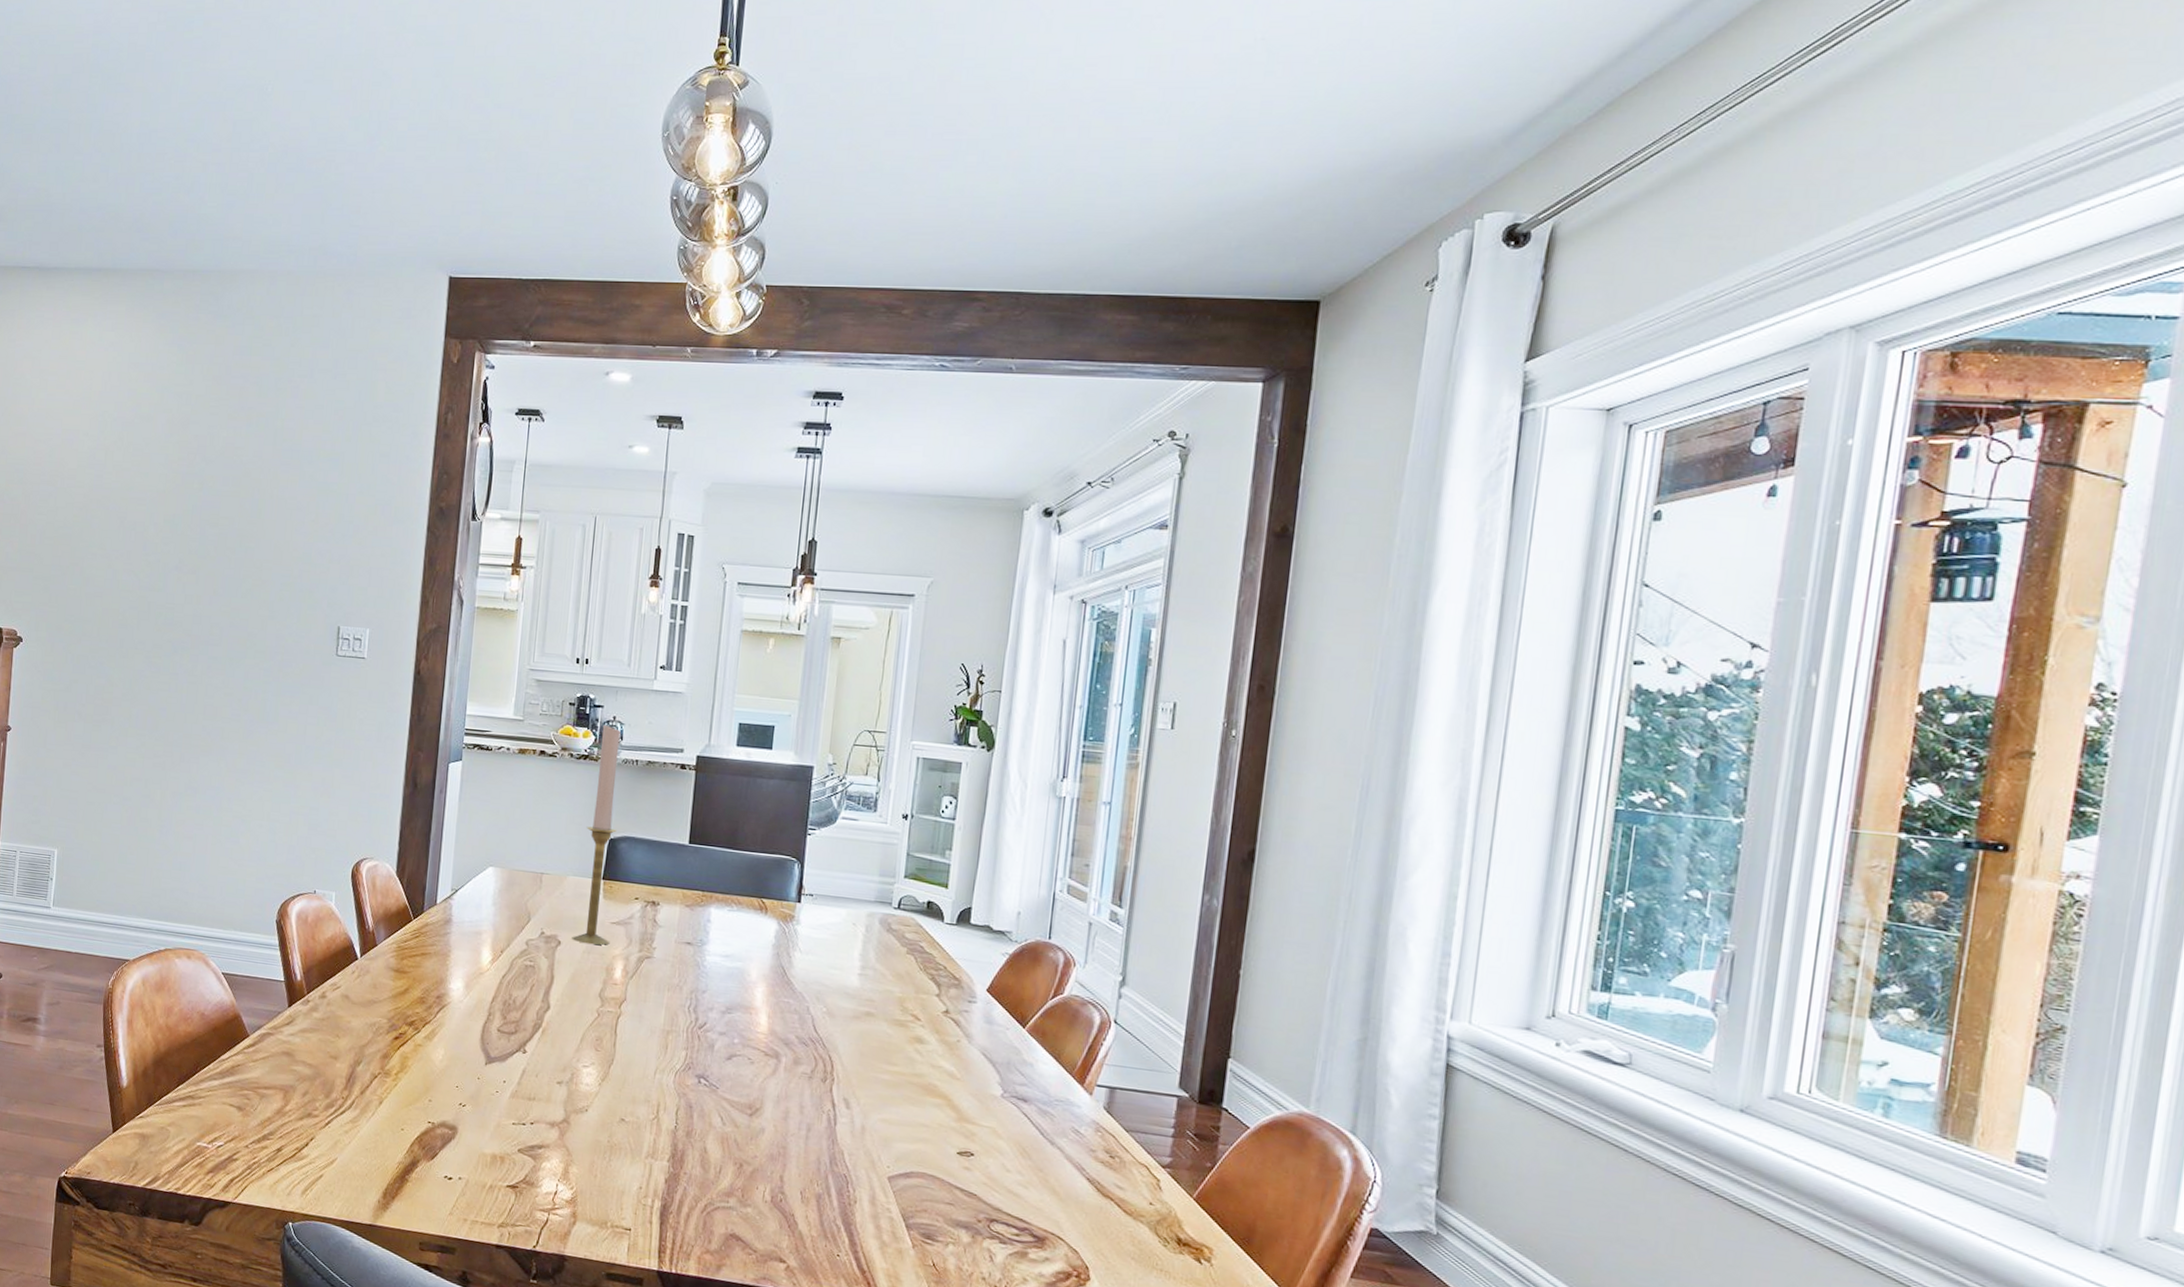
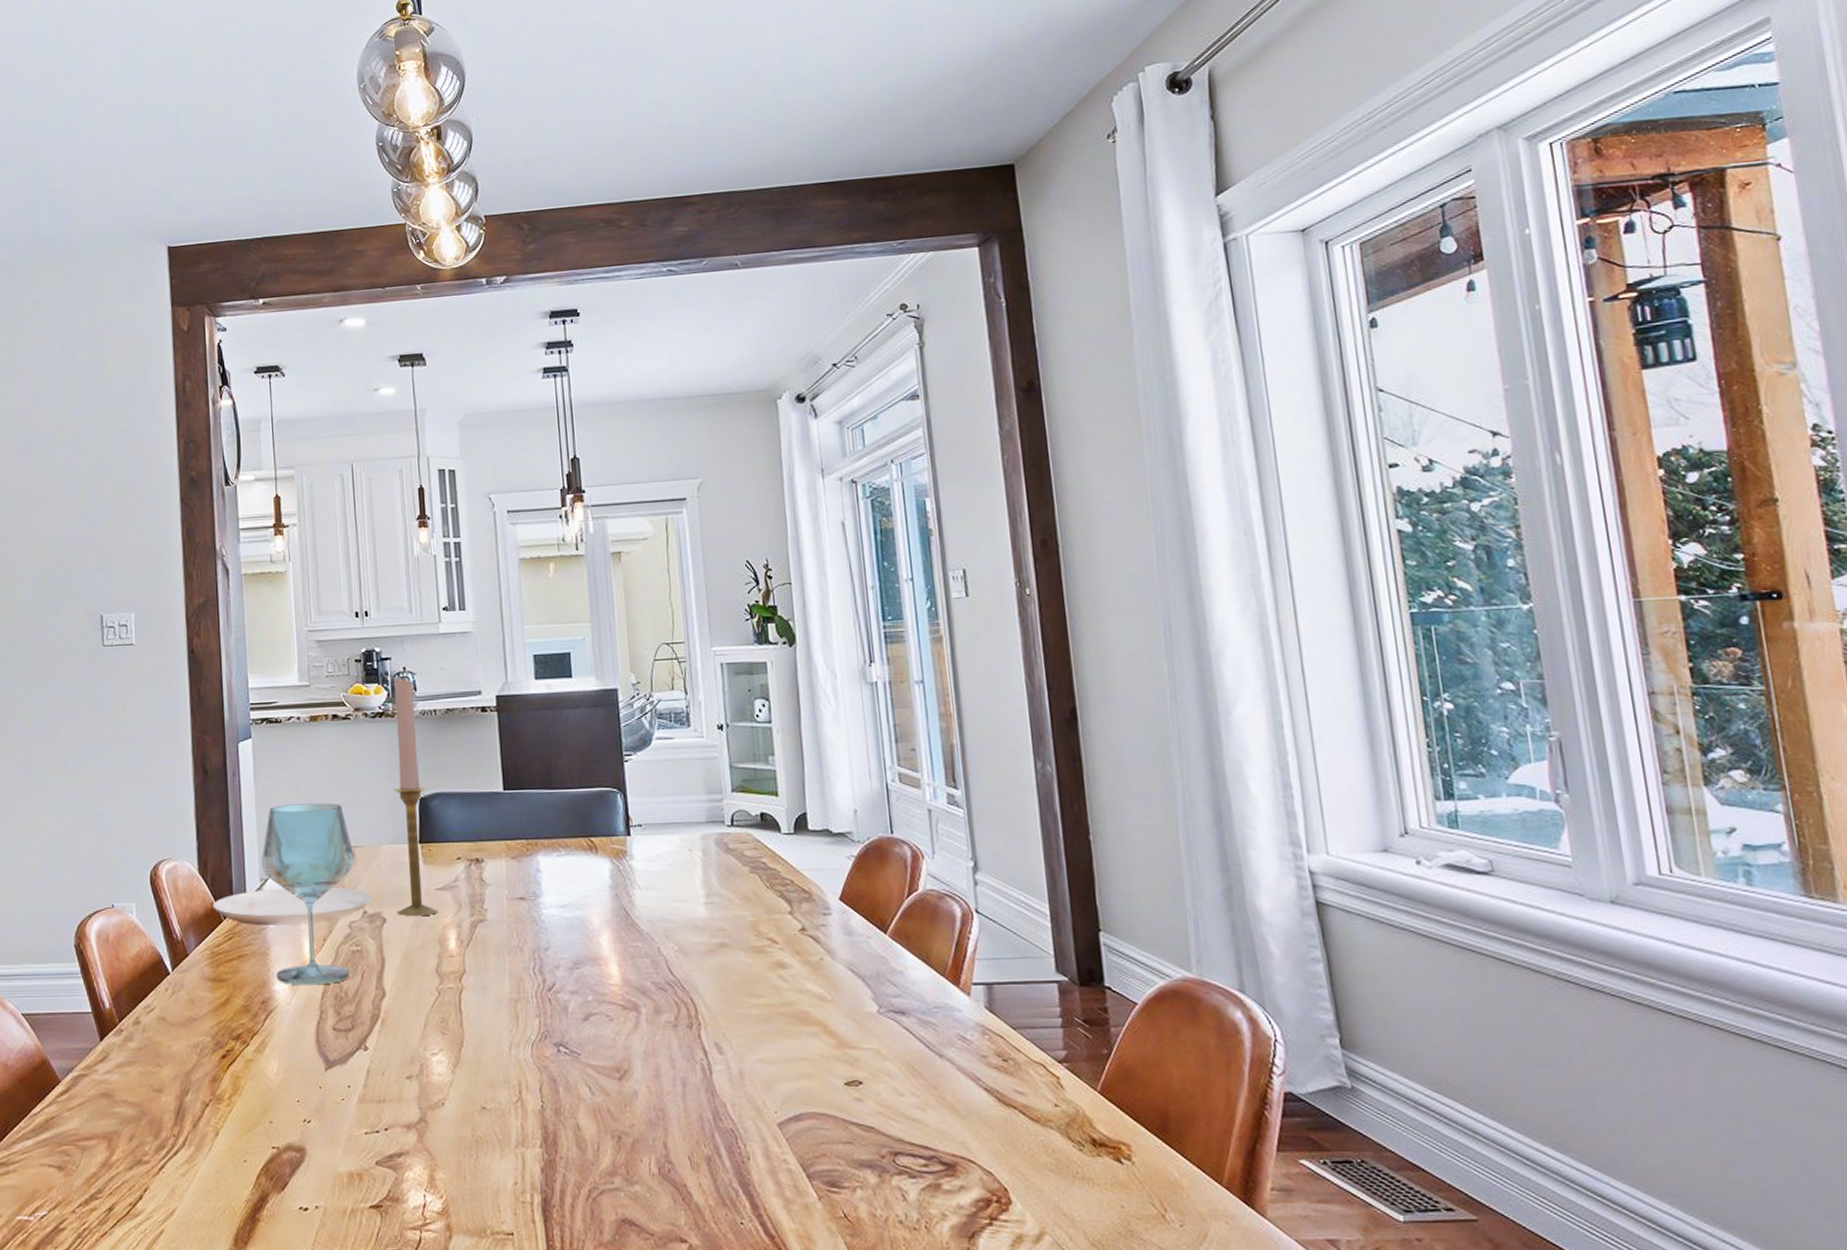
plate: none [404,898,551,937] -> present [212,887,372,927]
wine glass: none [453,825,541,991] -> present [262,803,354,986]

